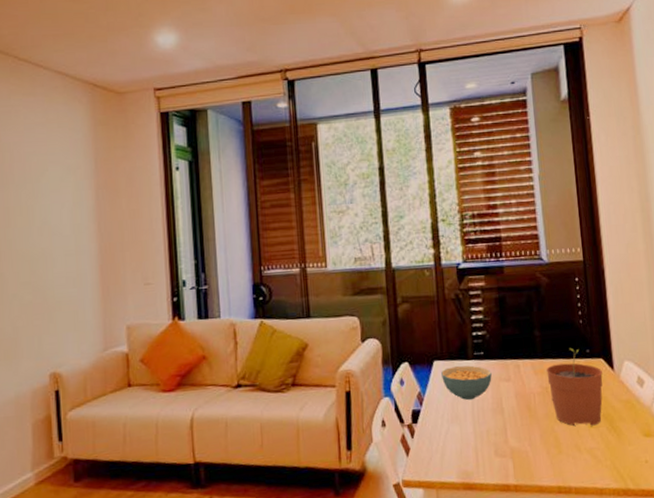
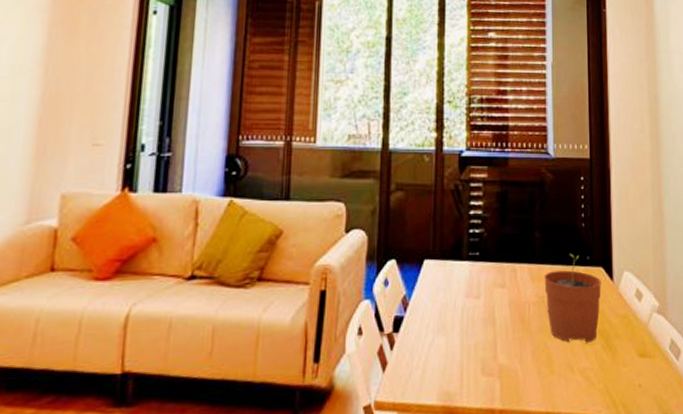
cereal bowl: present [441,365,492,400] -> none [431,267,486,307]

